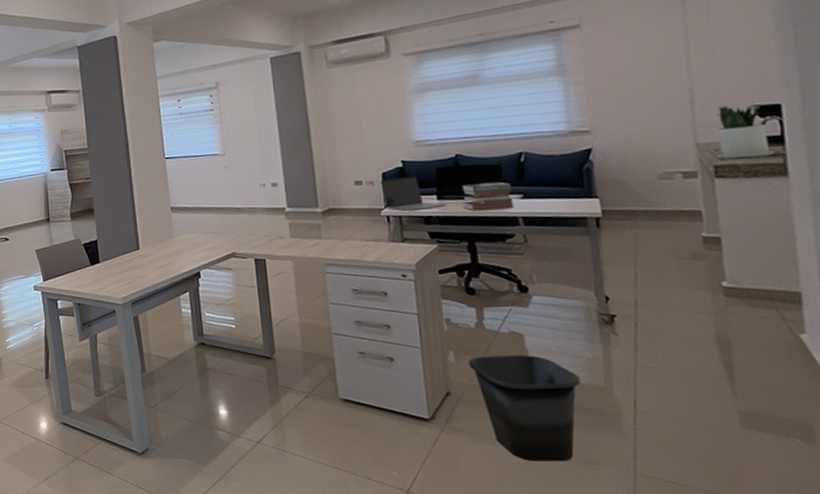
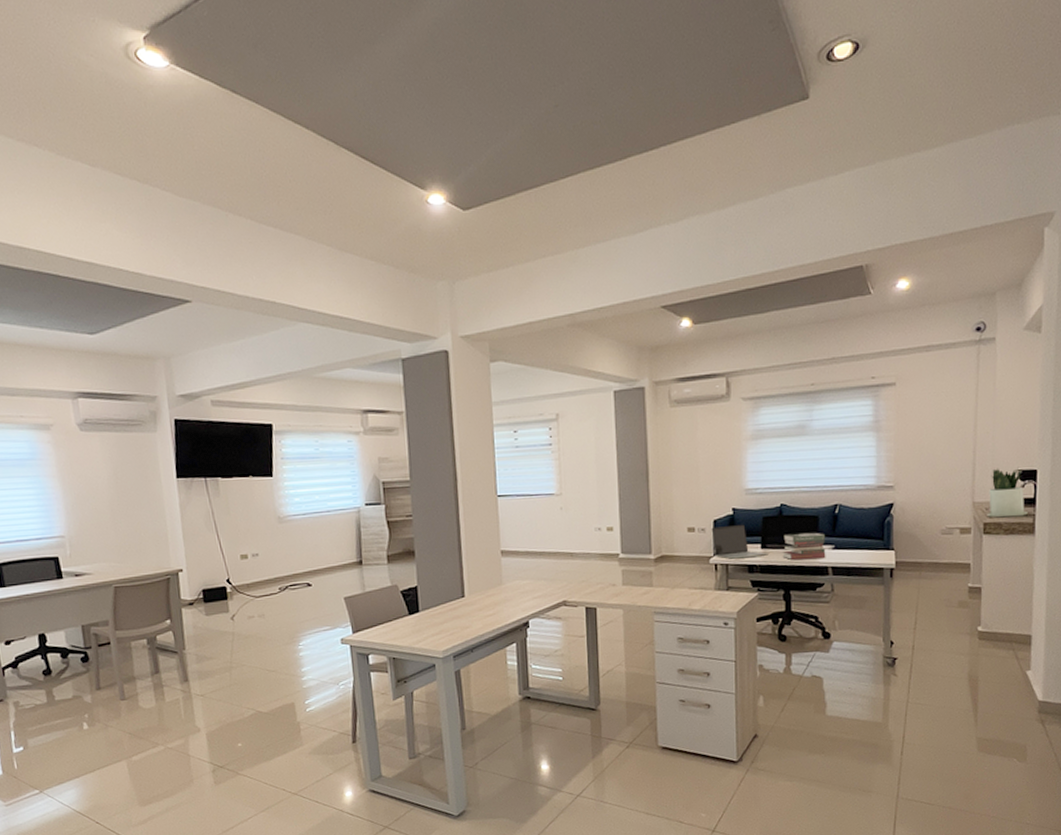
waste bin: present [468,354,581,462] -> none [775,696,864,794]

